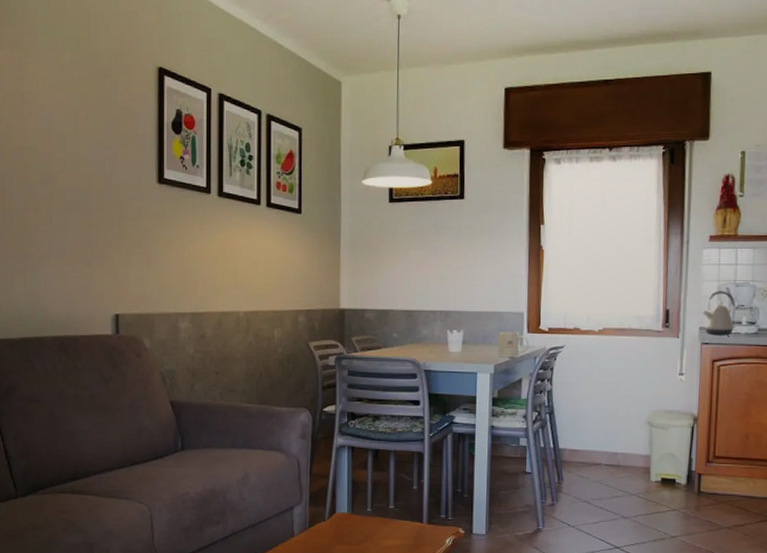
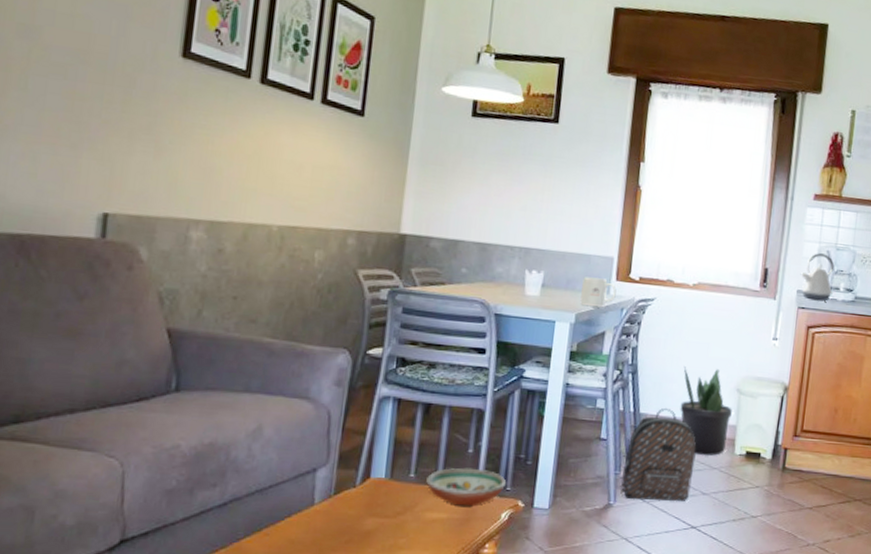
decorative bowl: none [381,502,448,534] -> present [426,467,507,506]
backpack: none [547,442,614,526] -> present [620,407,697,502]
planter: none [596,405,645,483] -> present [680,366,732,456]

